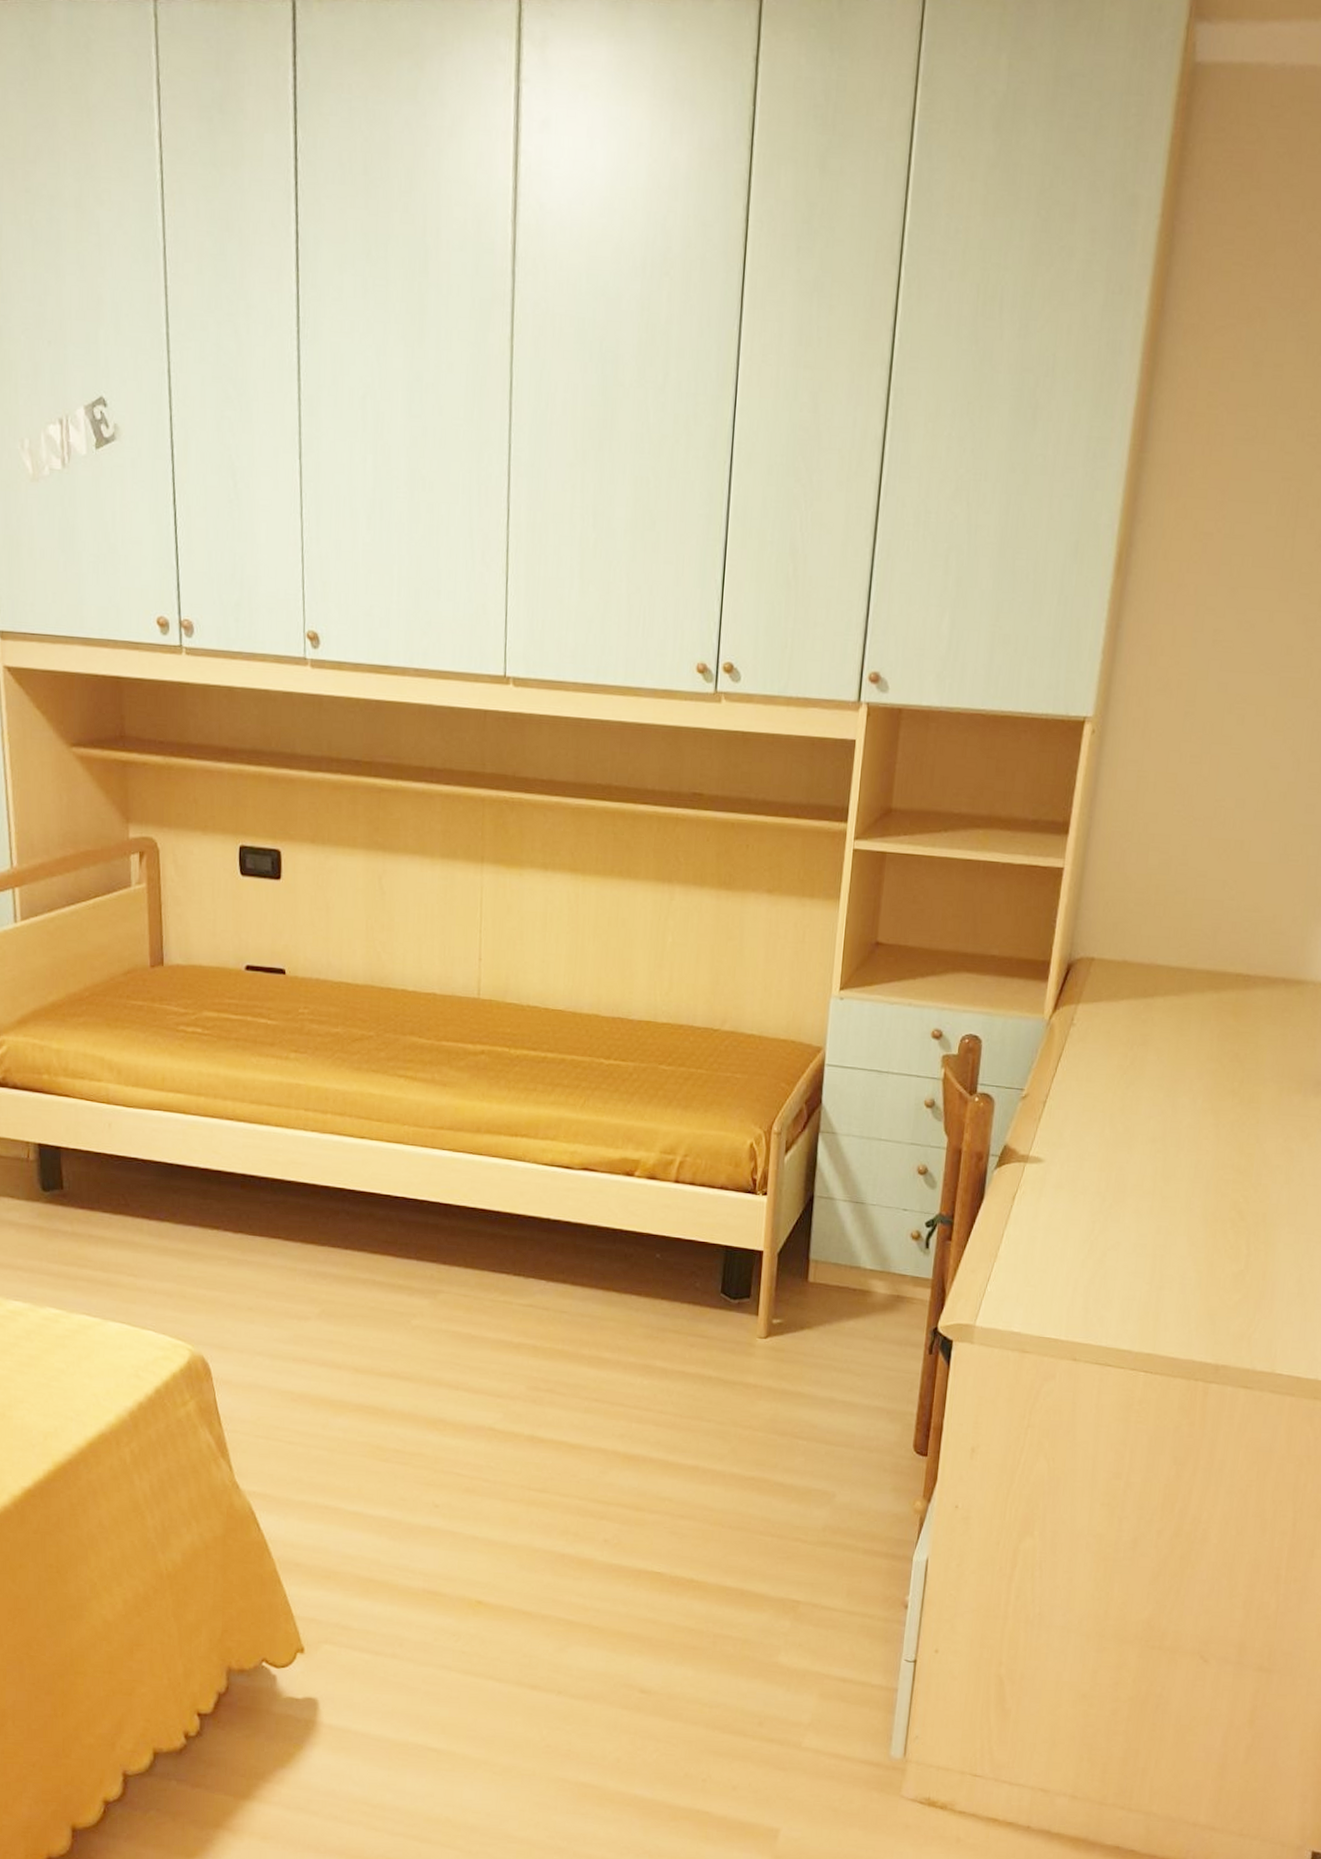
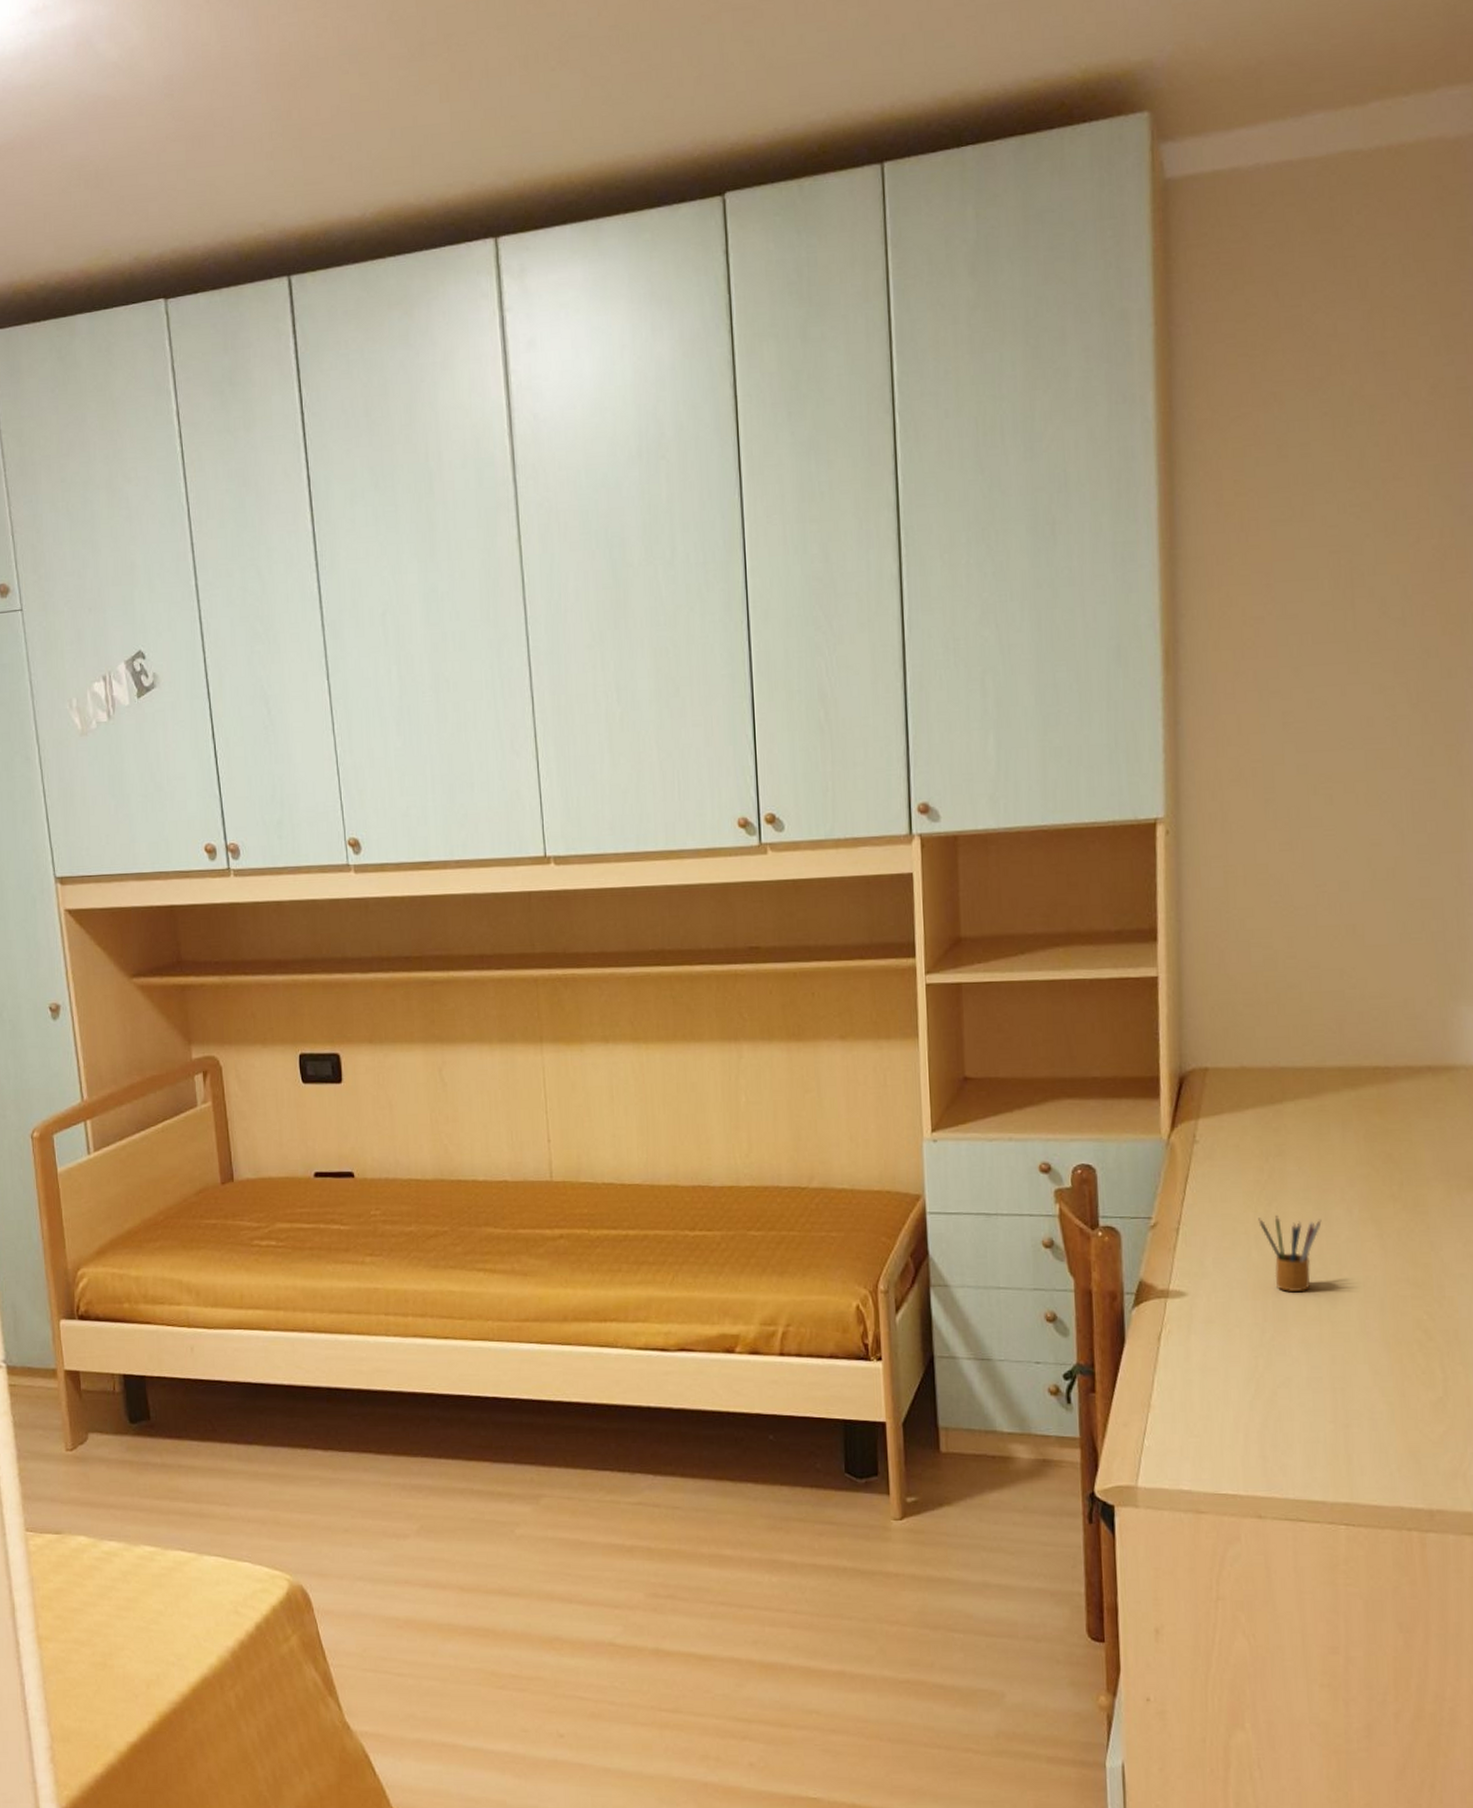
pencil box: none [1115,1097,1169,1169] -> present [1258,1215,1322,1292]

